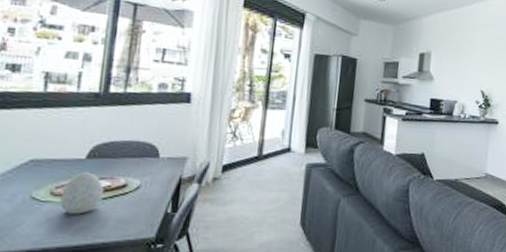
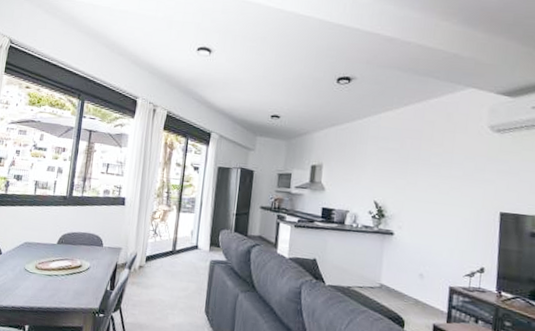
decorative egg: present [60,172,105,215] -> none [41,253,68,285]

